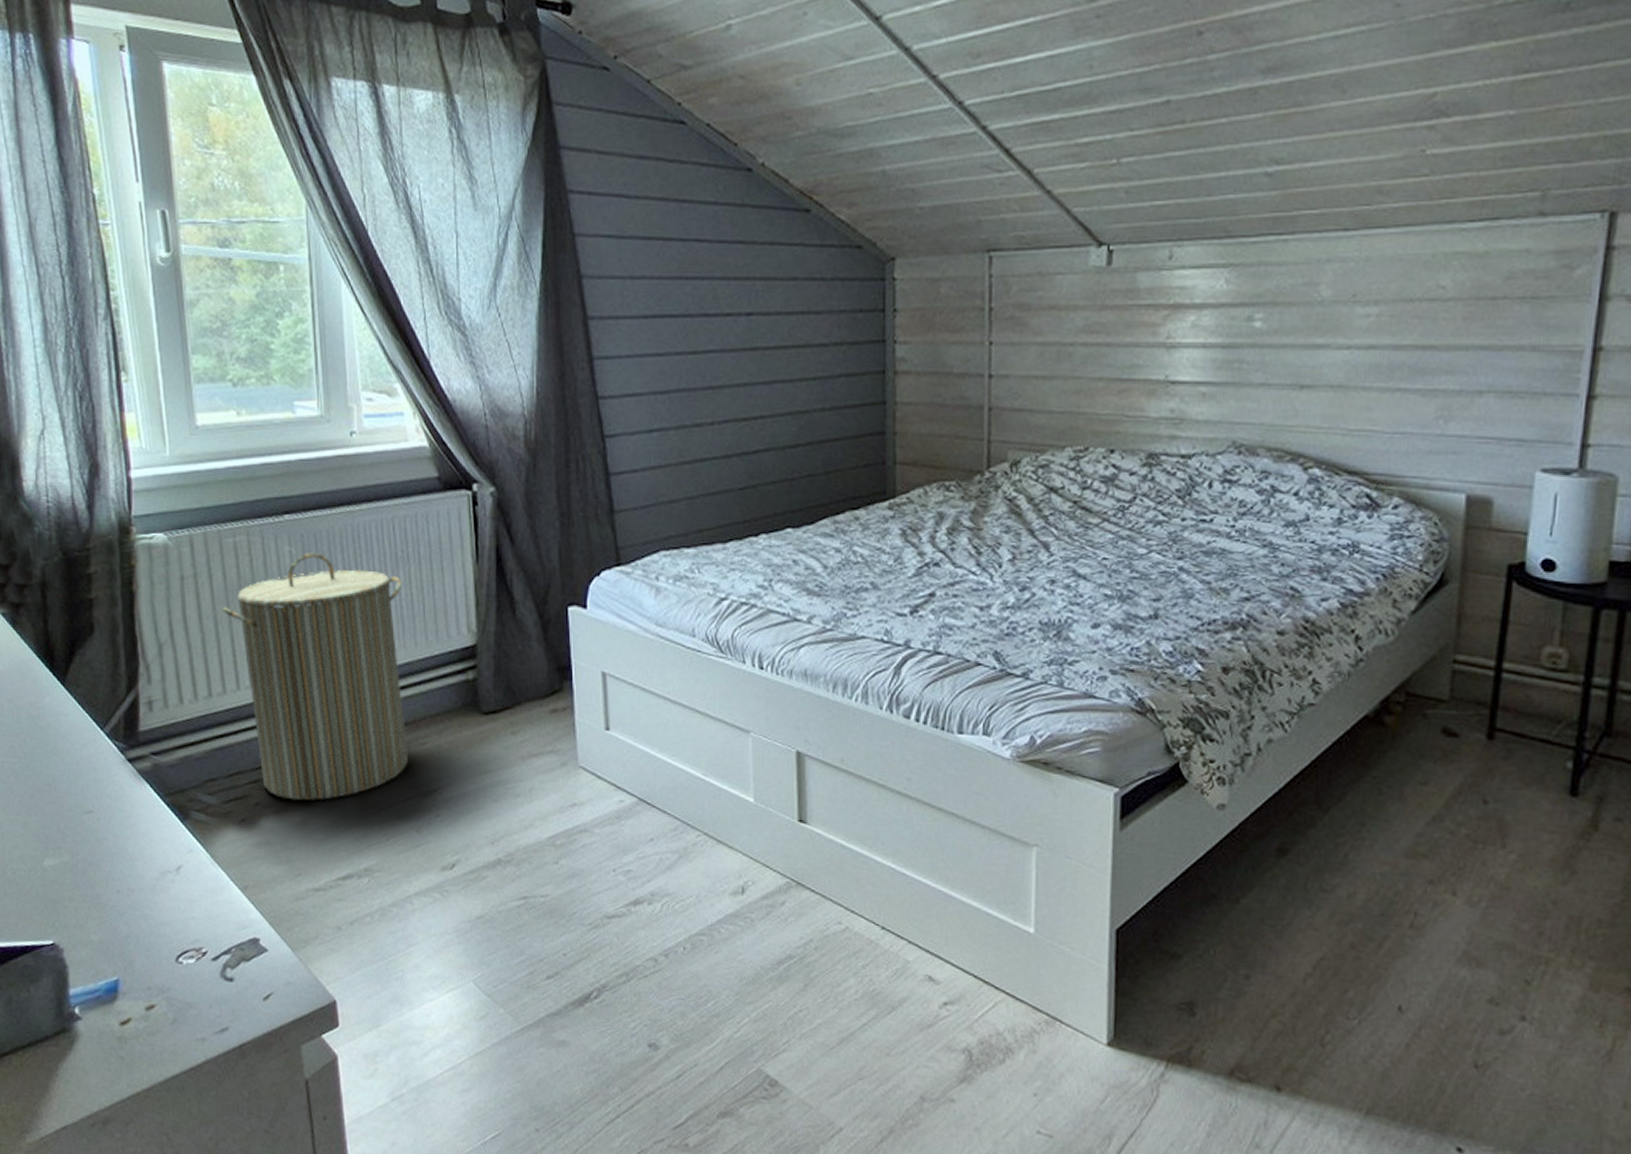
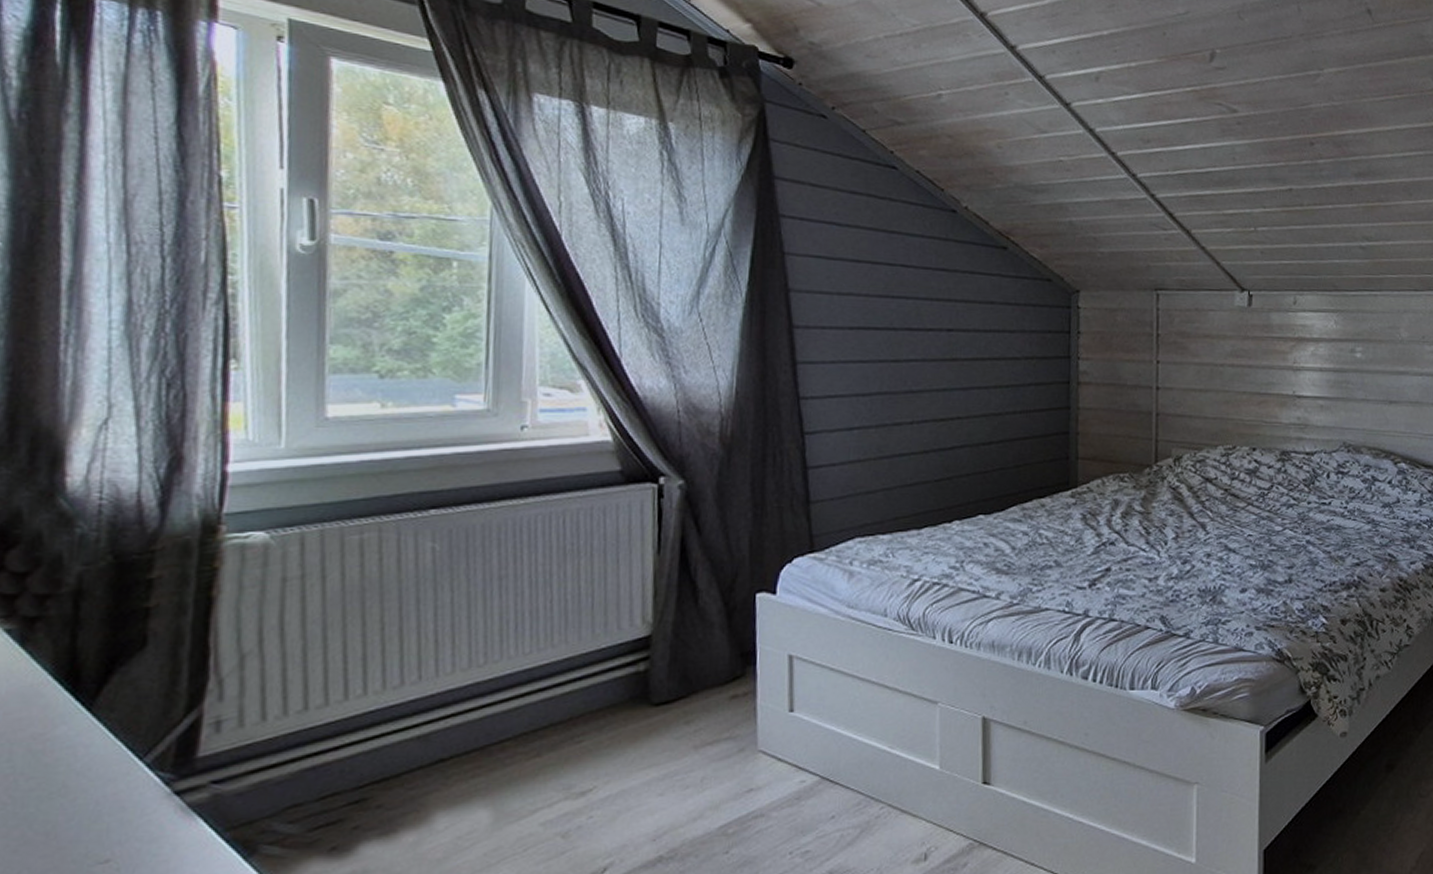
laundry hamper: present [221,552,408,801] -> none [334,548,568,819]

